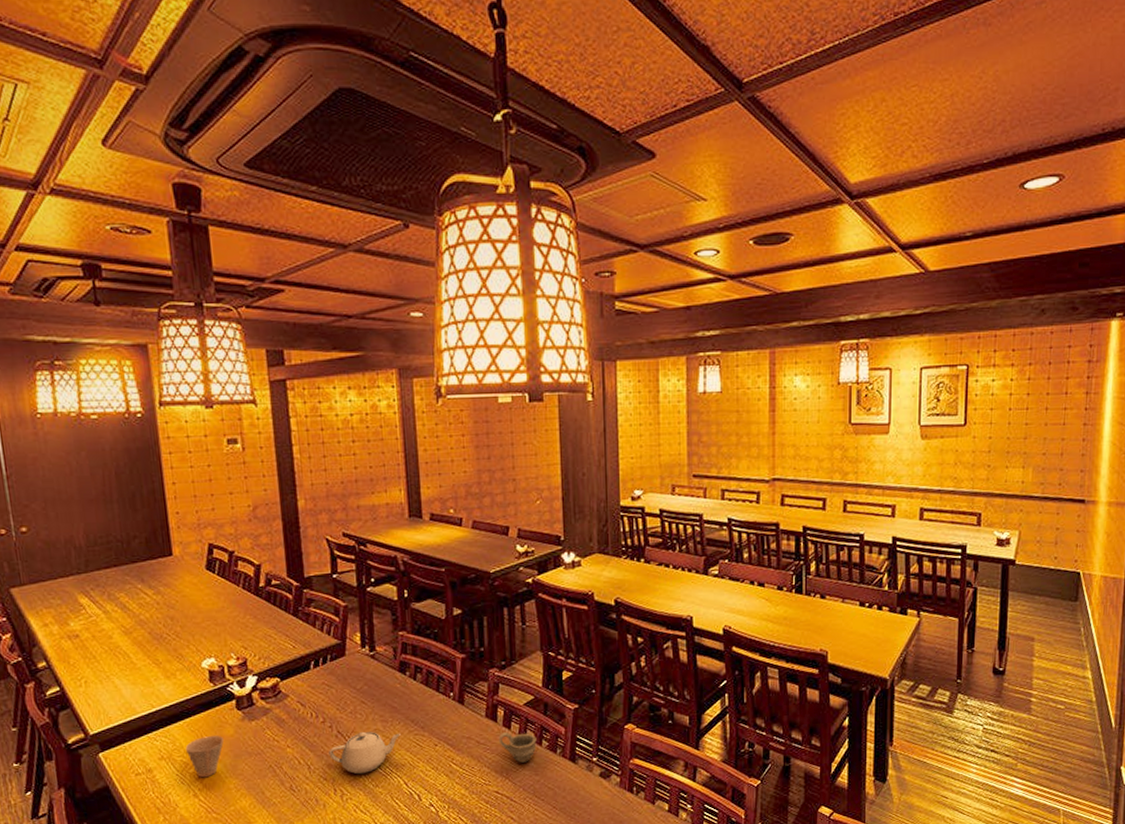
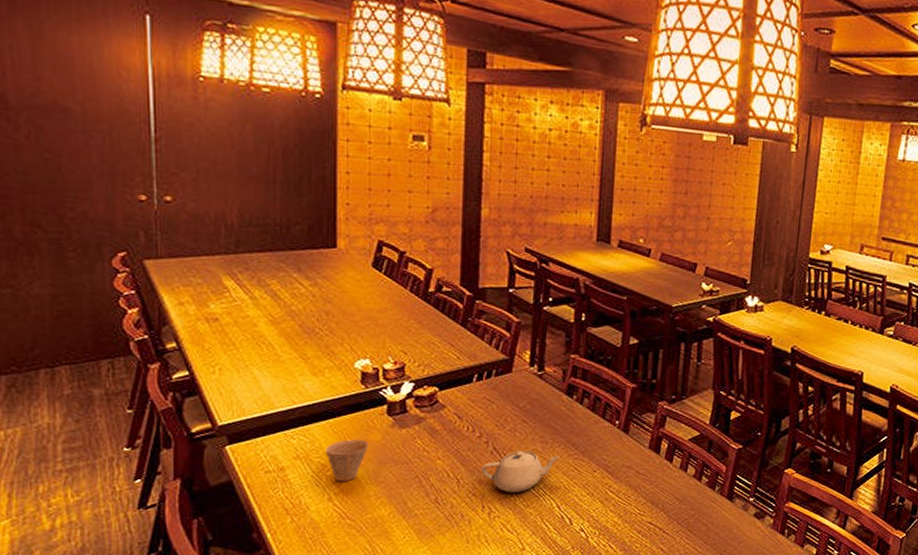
cup: present [498,731,537,763] -> none [658,464,697,497]

